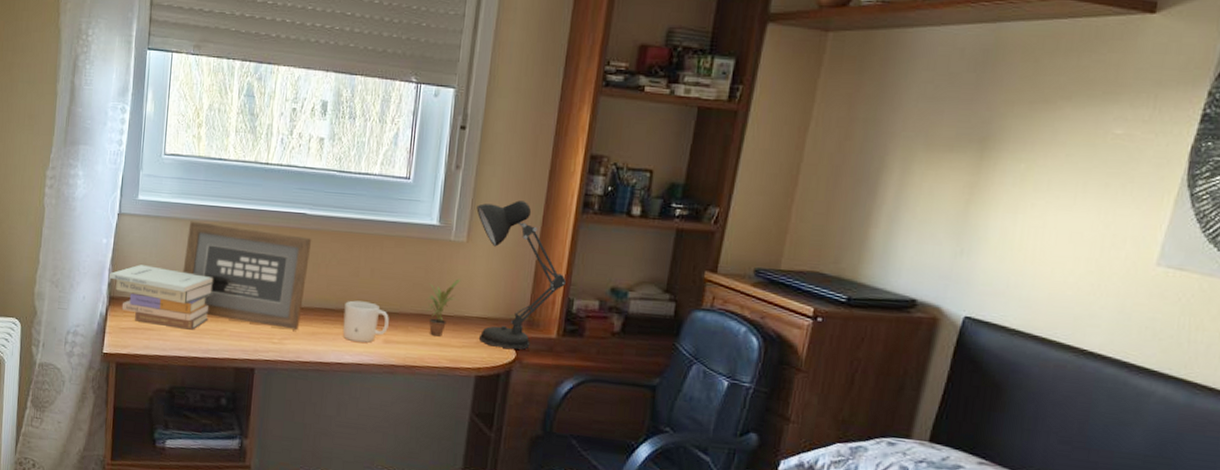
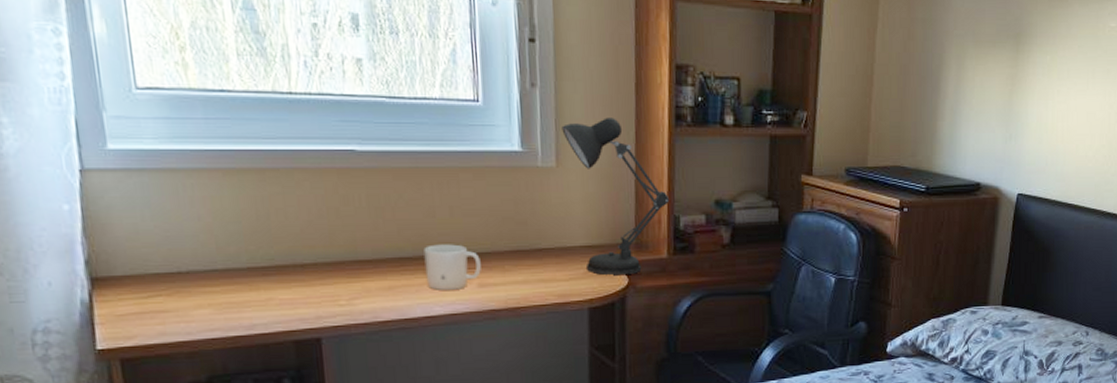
books: present [108,264,214,330] -> none [82,232,246,305]
picture frame: present [182,221,312,331] -> none [193,171,371,288]
potted plant: present [426,278,461,337] -> none [520,207,557,272]

